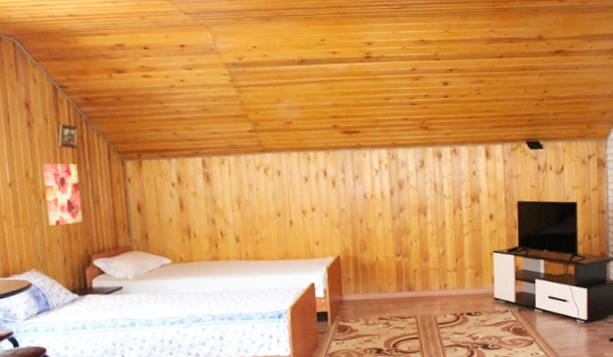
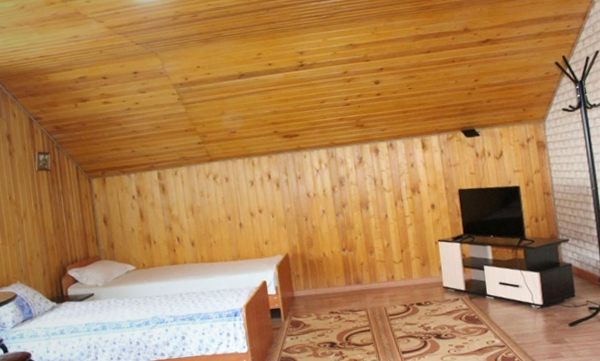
wall art: present [42,163,83,227] -> none [23,184,58,243]

